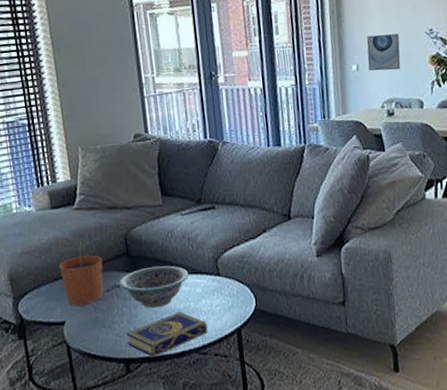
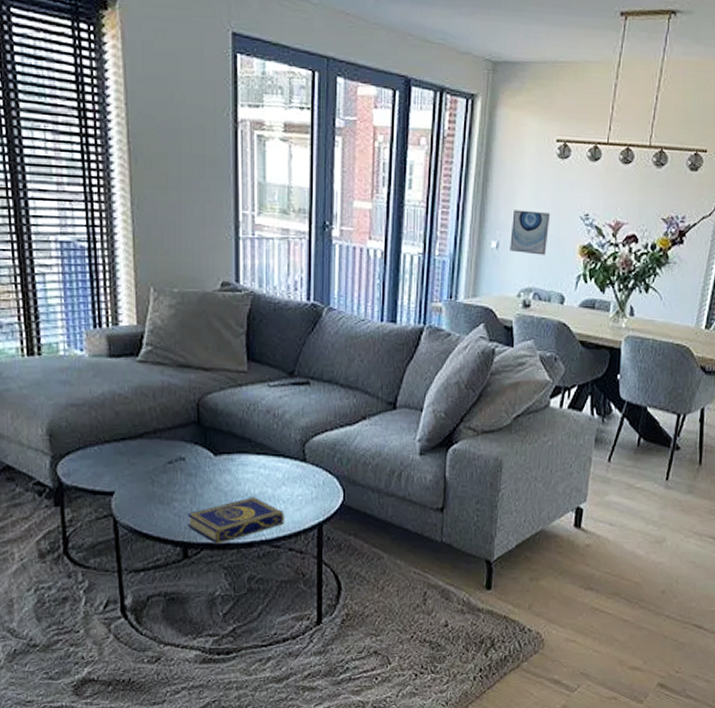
plant pot: present [59,241,103,306] -> none [113,401,167,477]
decorative bowl: present [119,265,189,308] -> none [185,441,269,488]

